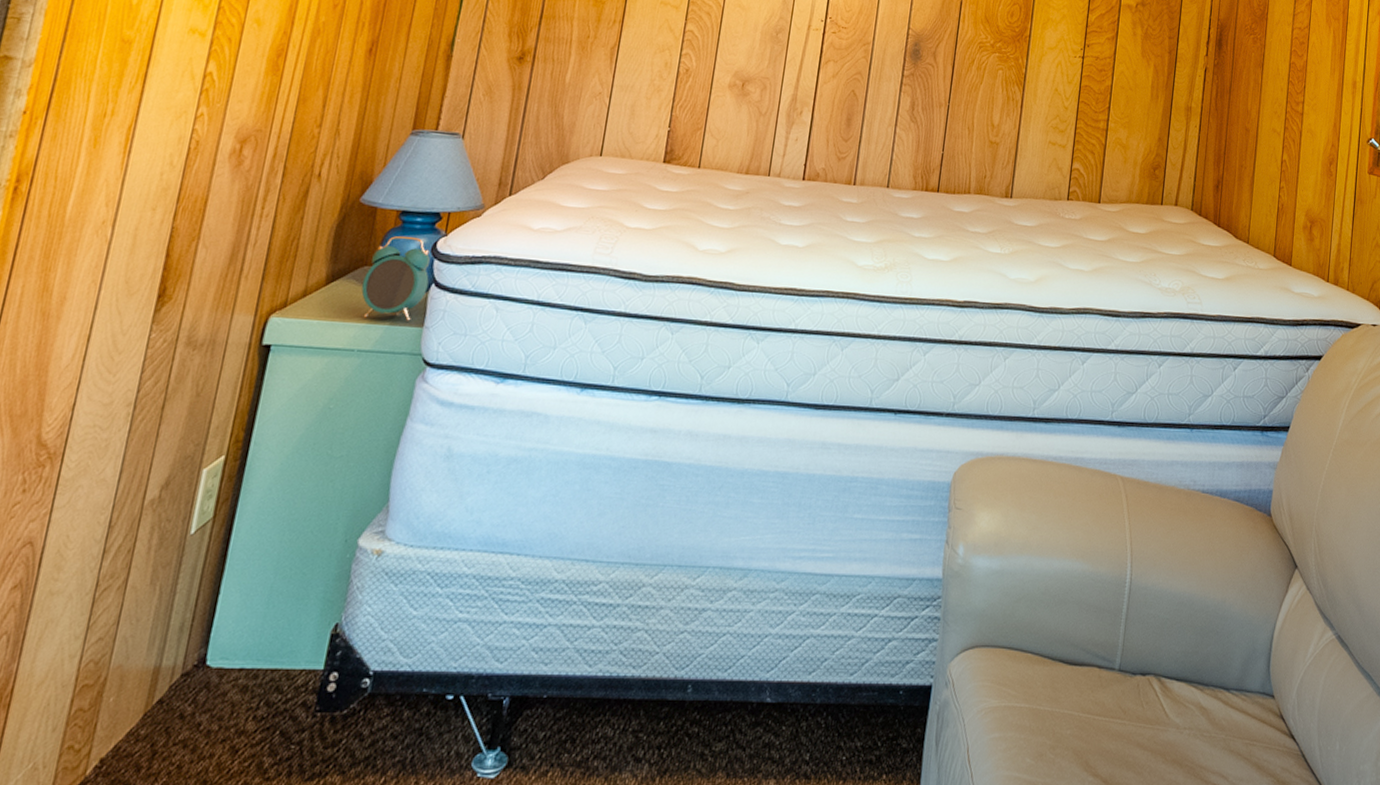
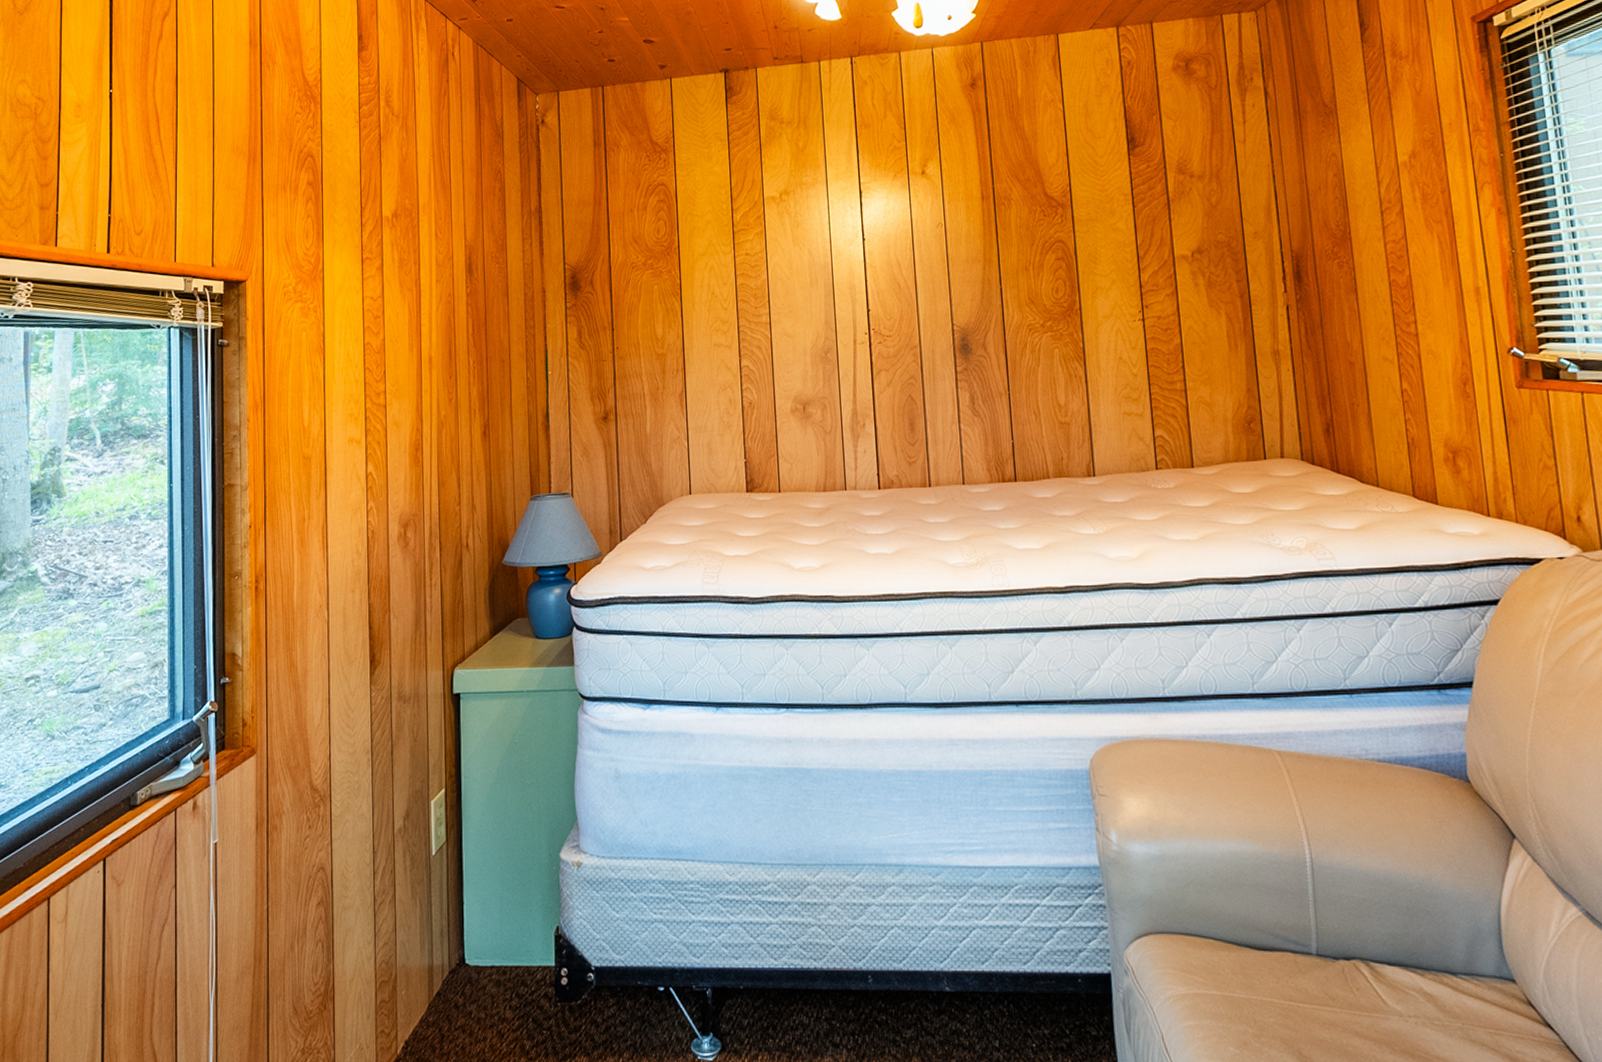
alarm clock: present [361,235,431,321] -> none [519,588,571,663]

